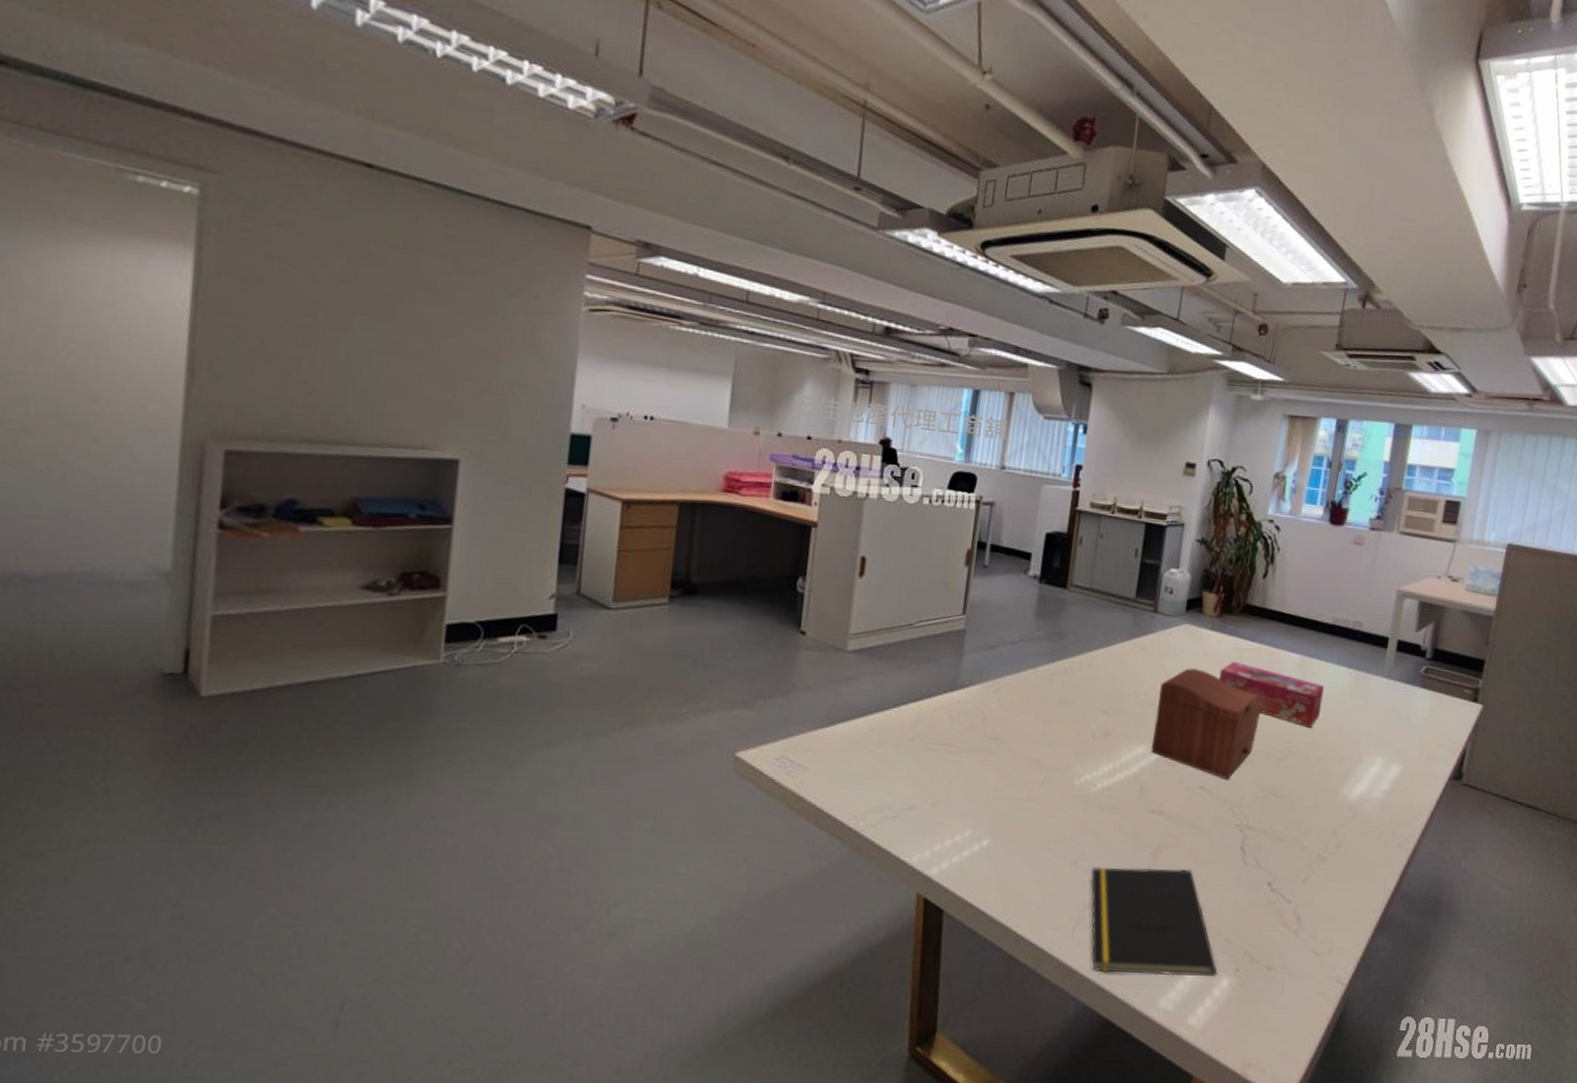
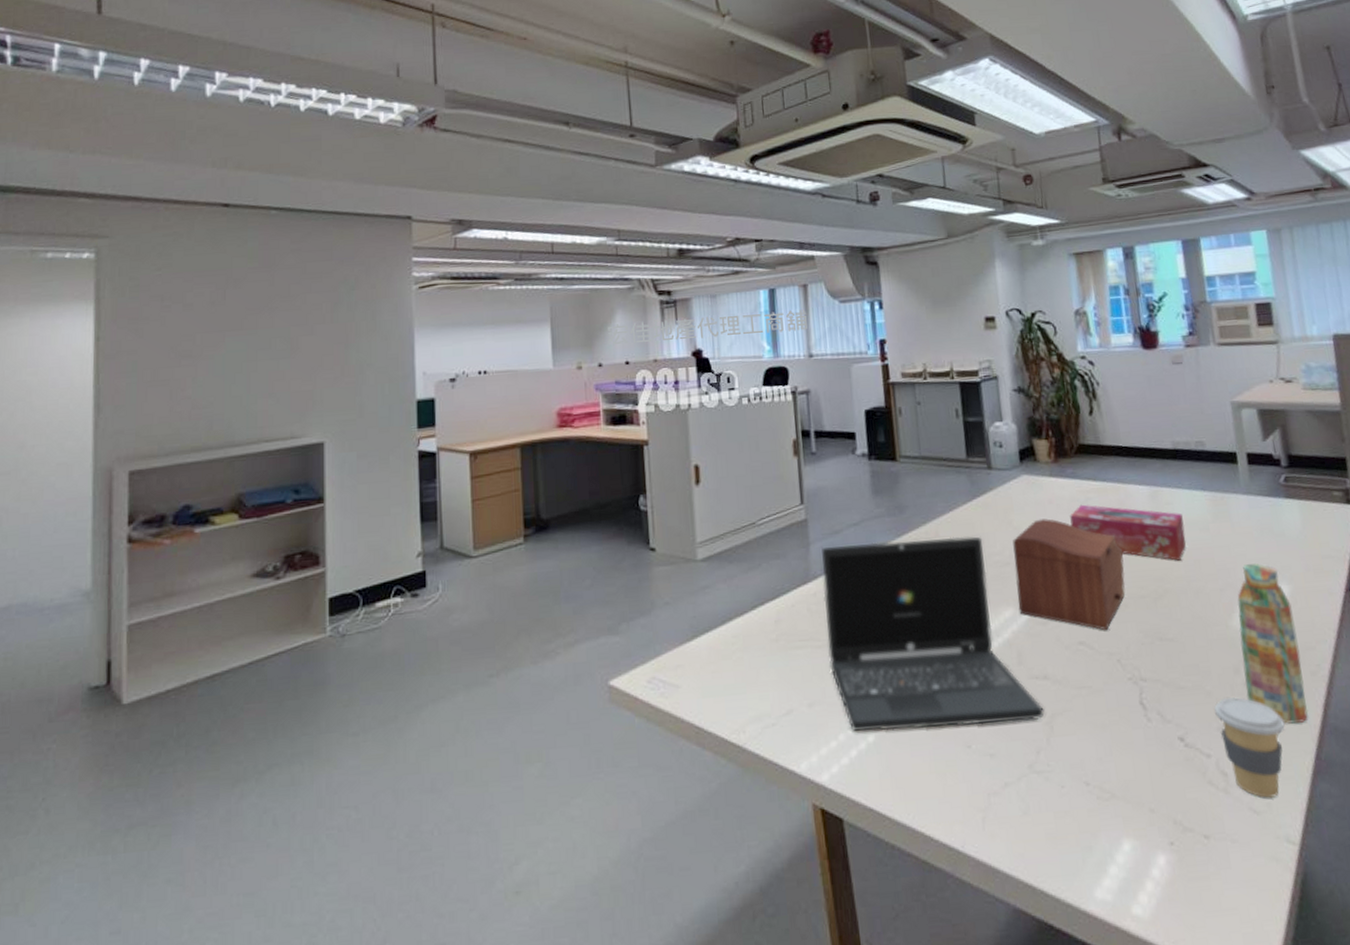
laptop: none [959,659,1153,849] -> present [821,536,1045,731]
notepad: present [1090,866,1218,976] -> none [987,735,1151,867]
coffee cup: none [1305,855,1363,944] -> present [1214,697,1285,798]
water bottle: none [1337,740,1398,885] -> present [1237,562,1308,724]

